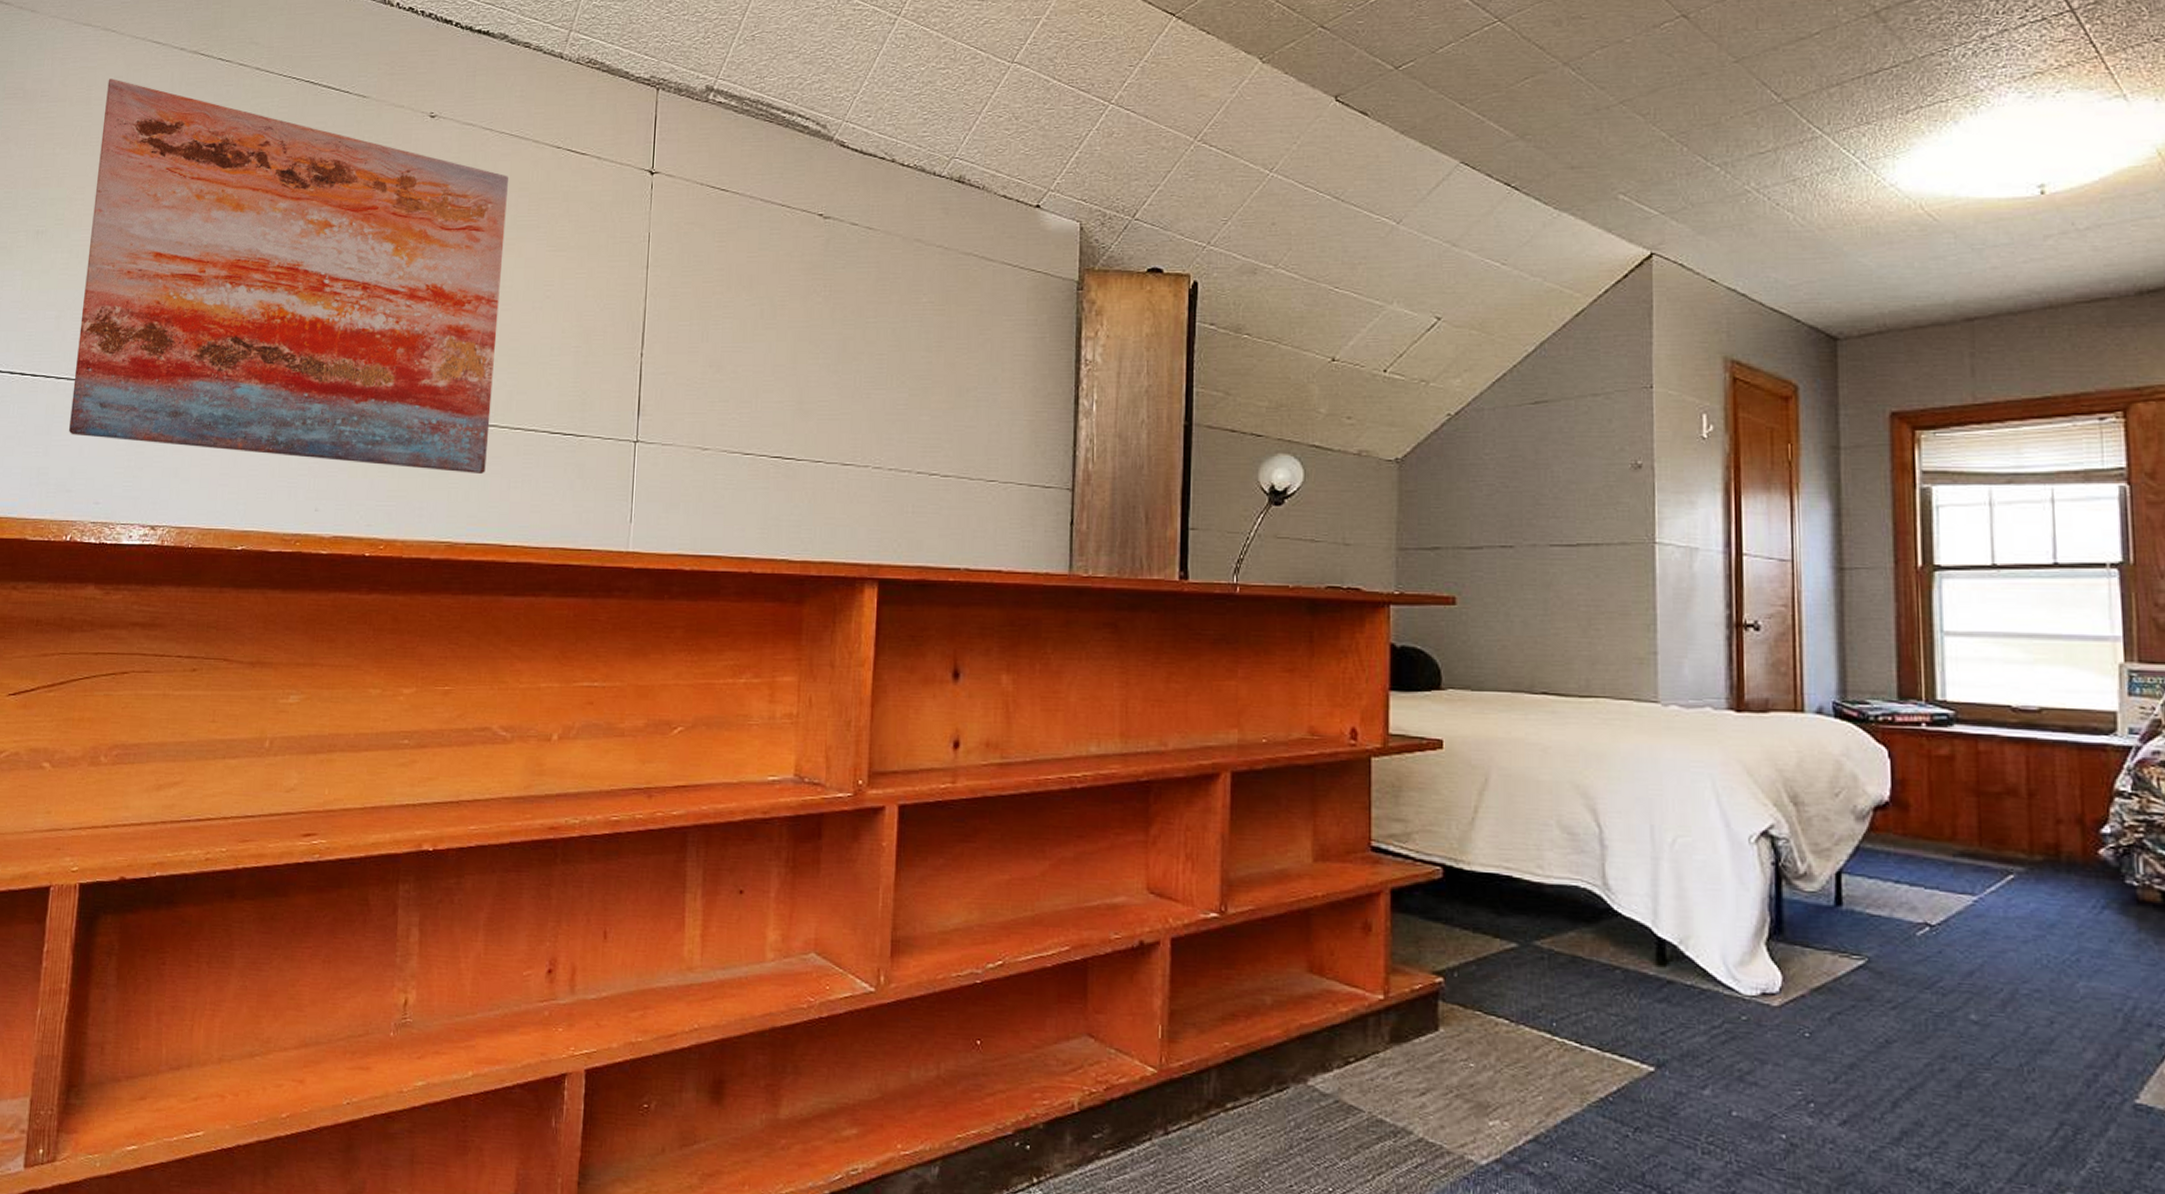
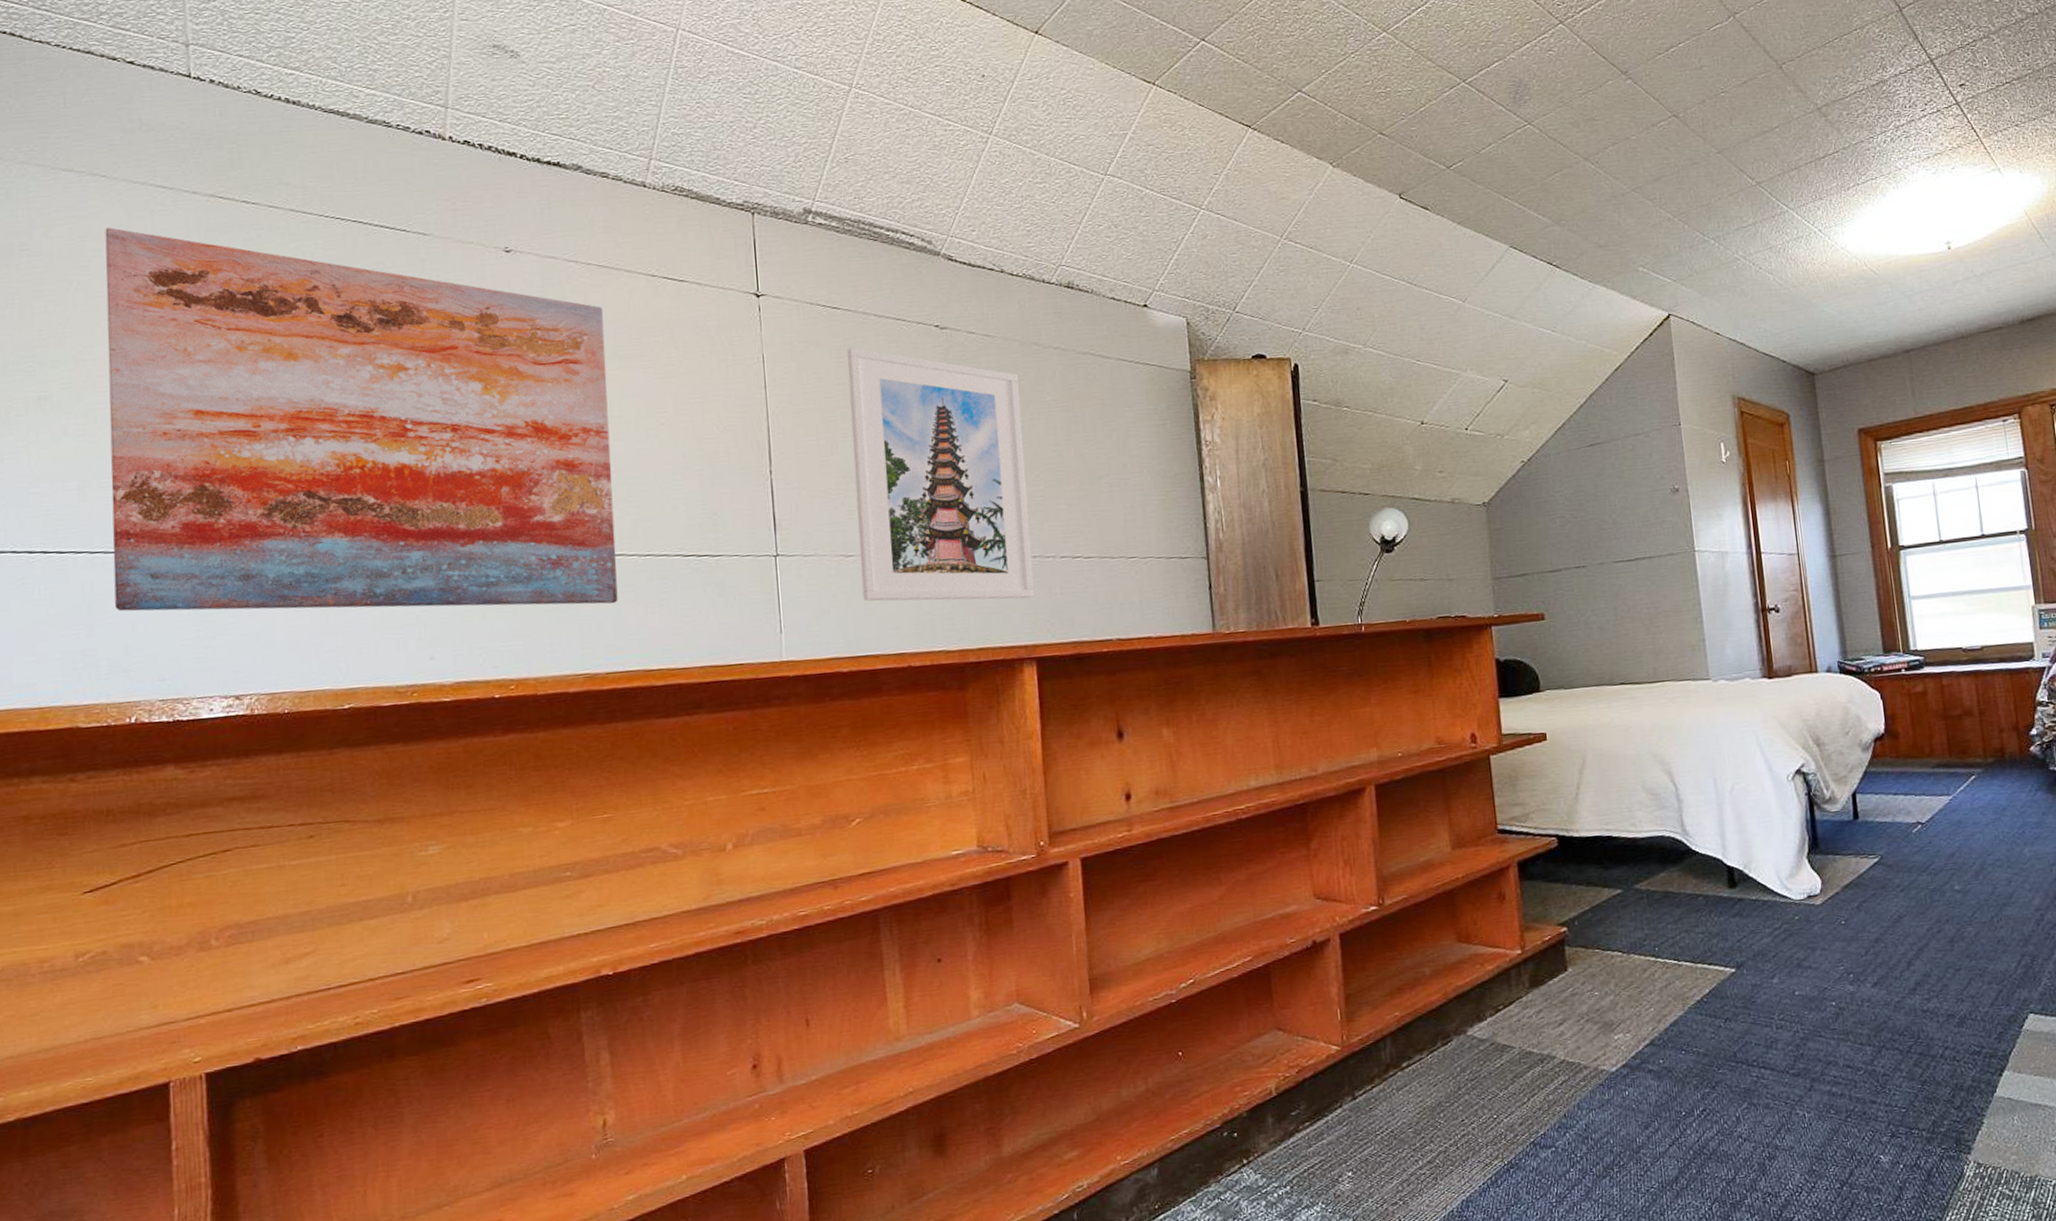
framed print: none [714,232,896,514] -> present [846,347,1034,601]

